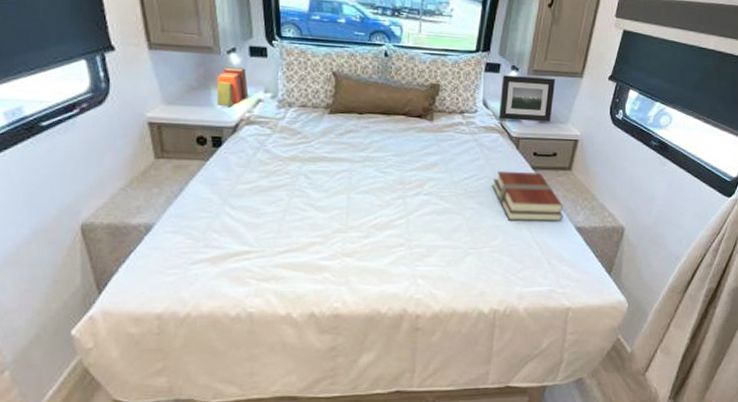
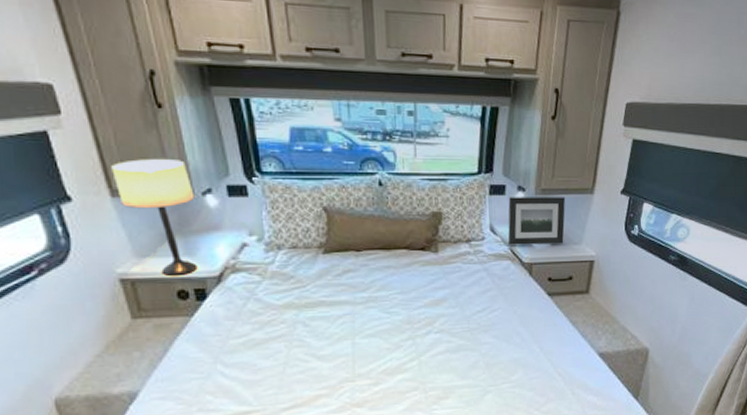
table lamp: none [151,18,221,124] -> present [111,158,198,277]
books: present [217,67,249,106] -> none [193,210,231,254]
books: present [492,170,564,221] -> none [507,299,585,352]

